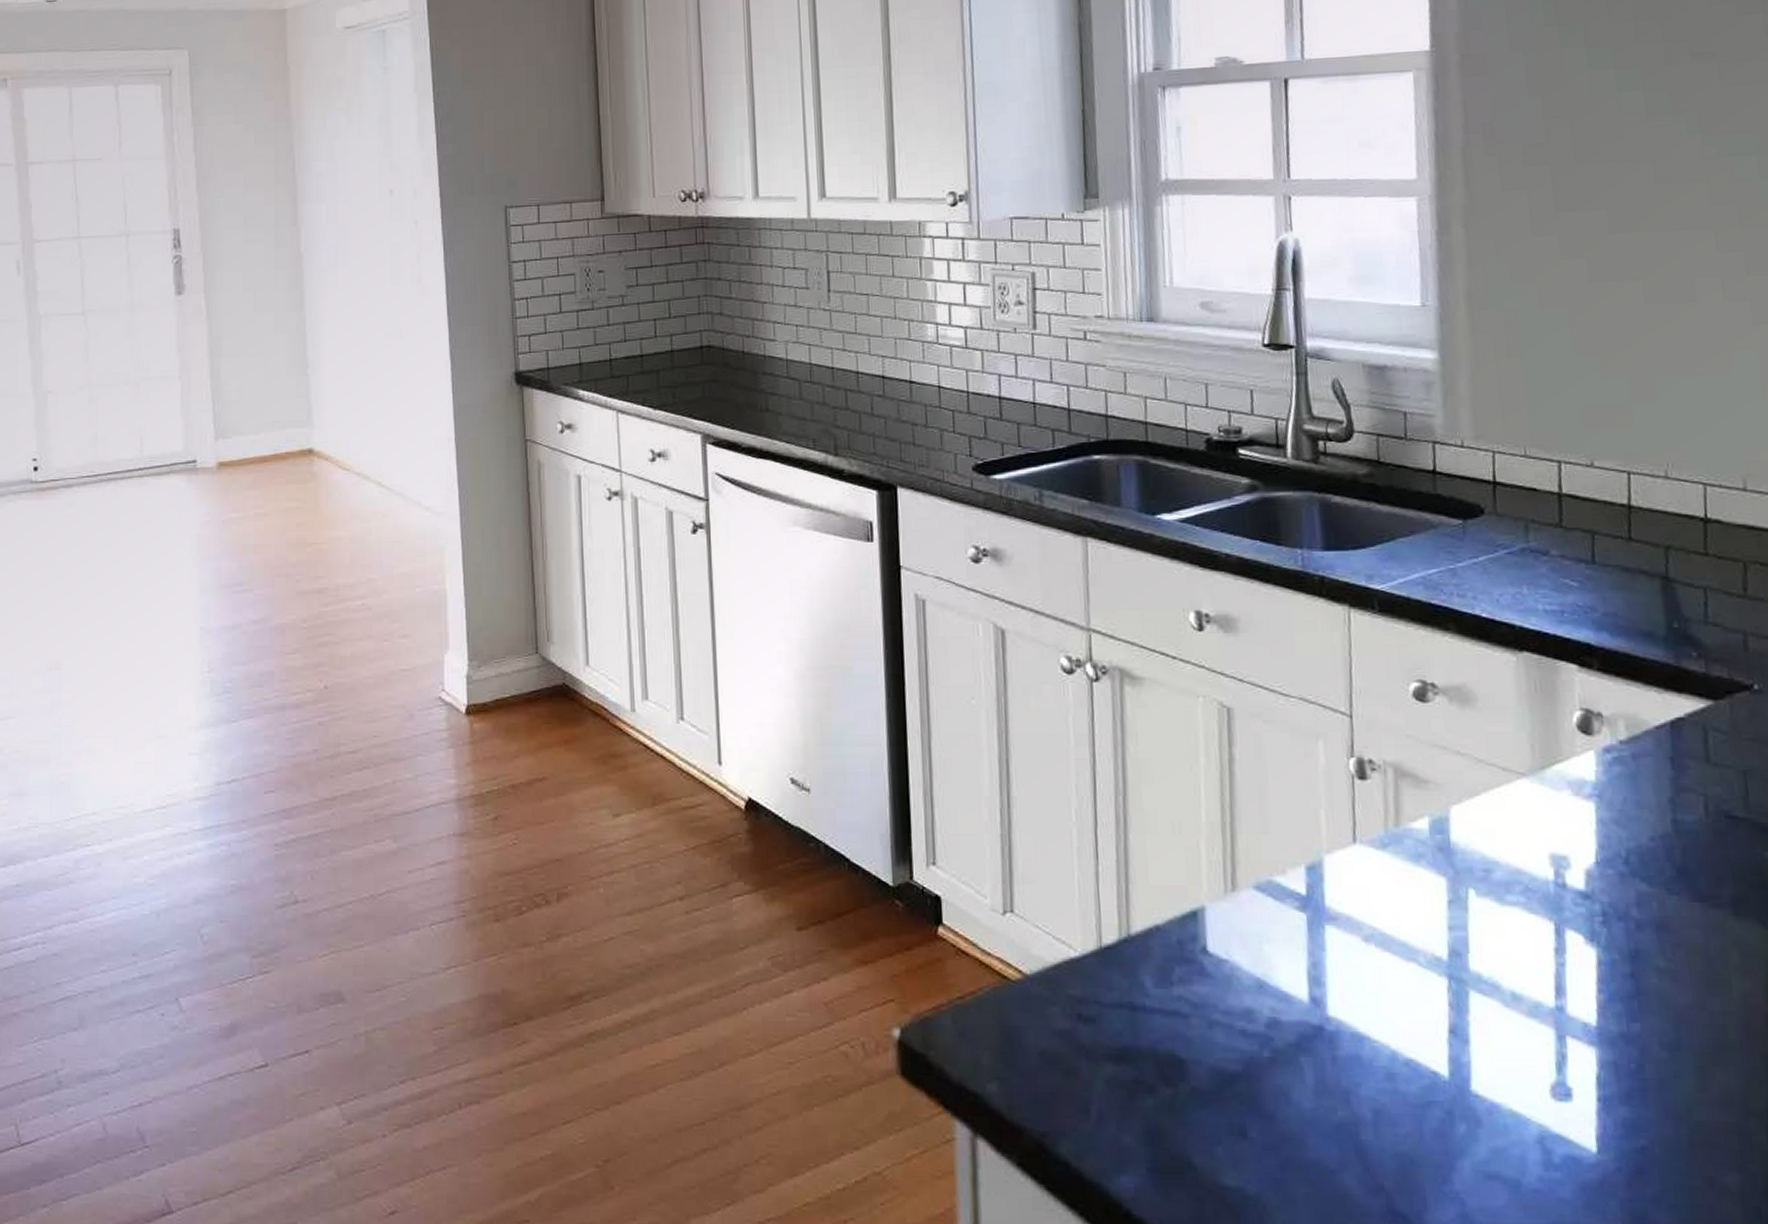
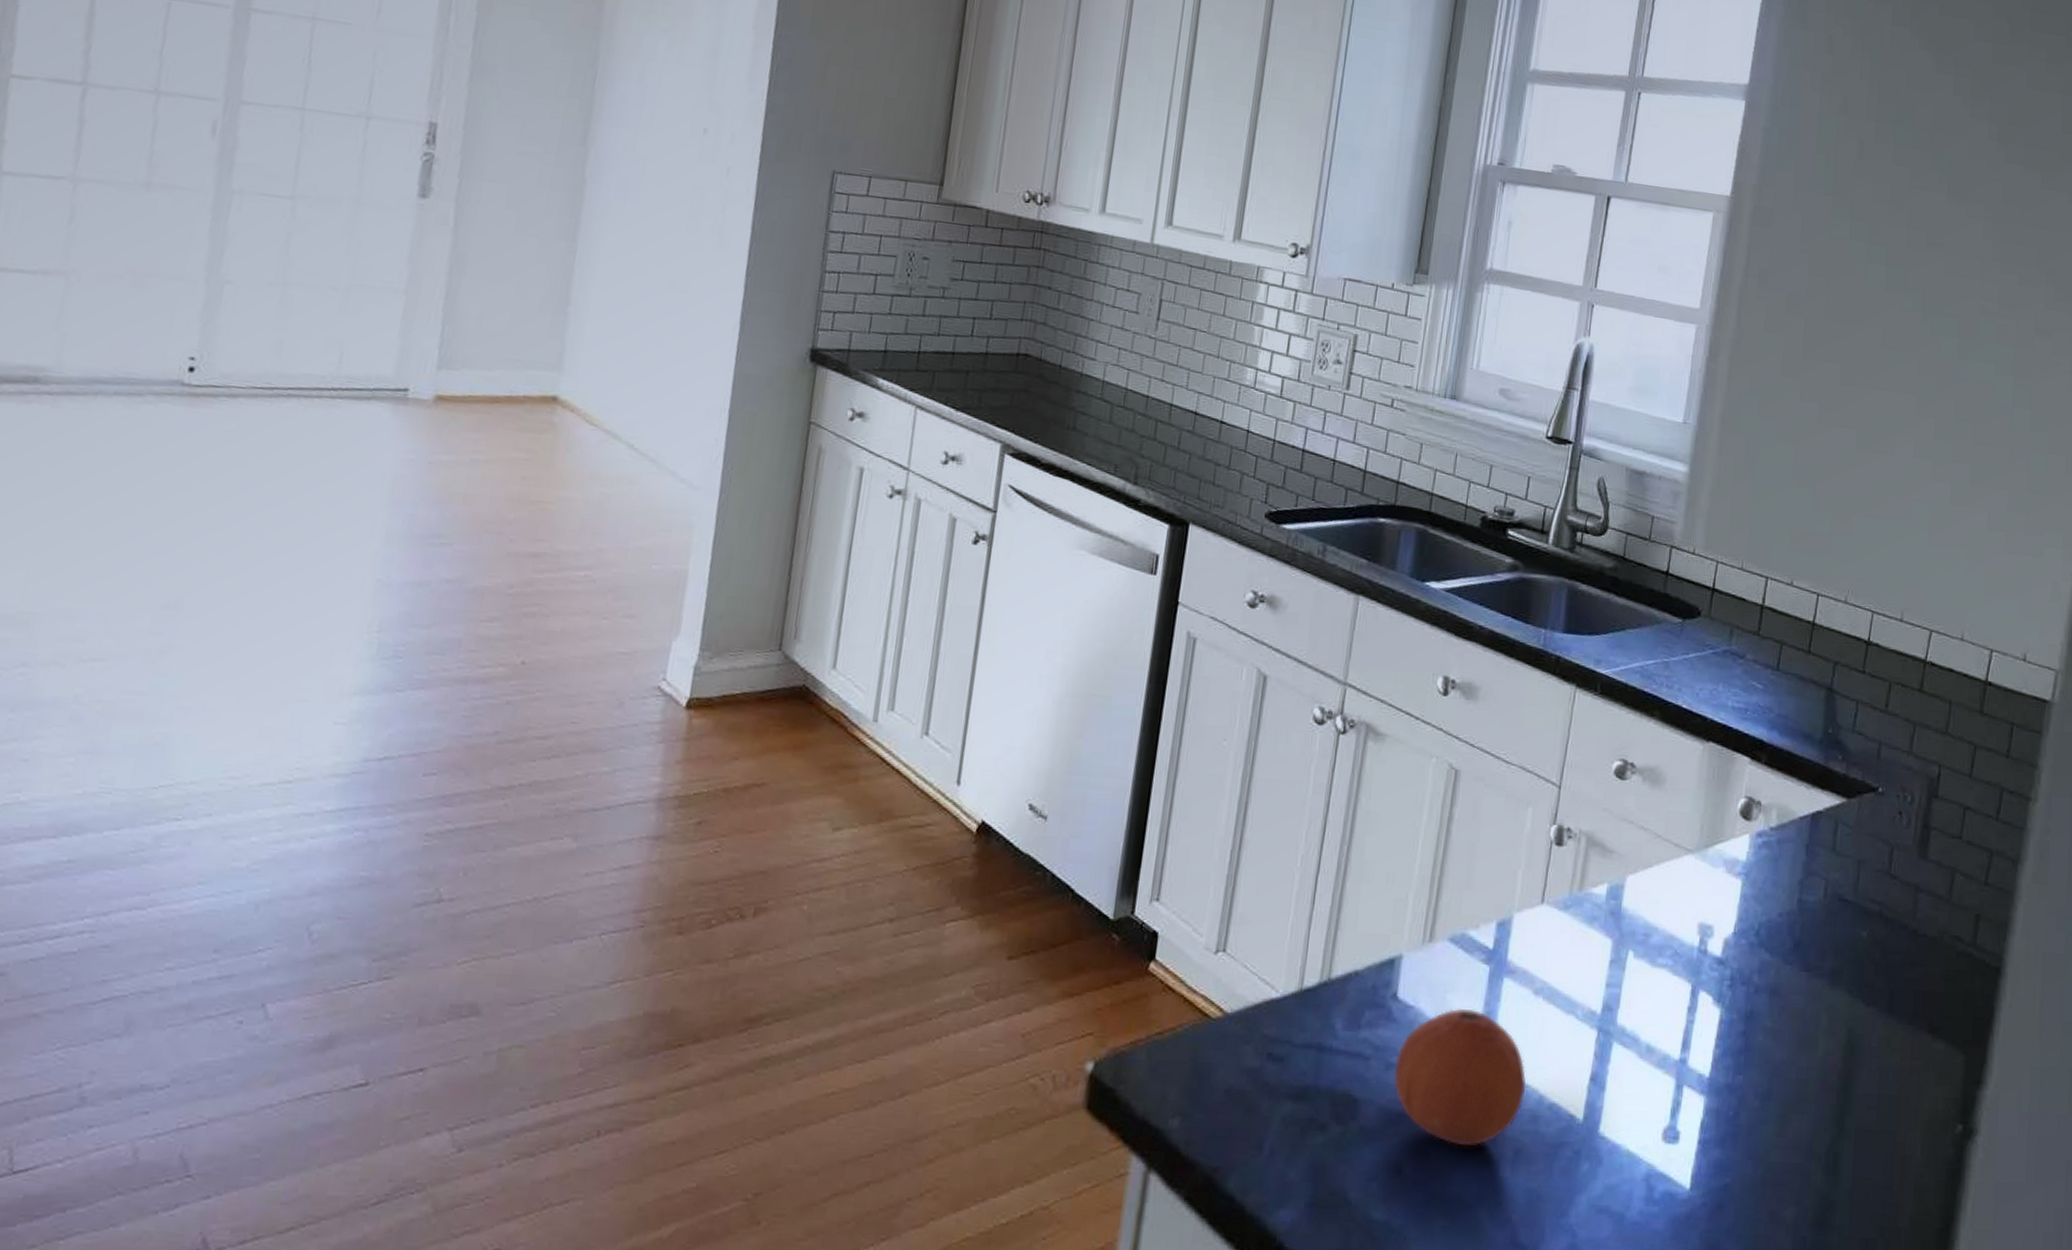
fruit: none [1218,959,1375,1108] -> present [1393,1008,1526,1147]

